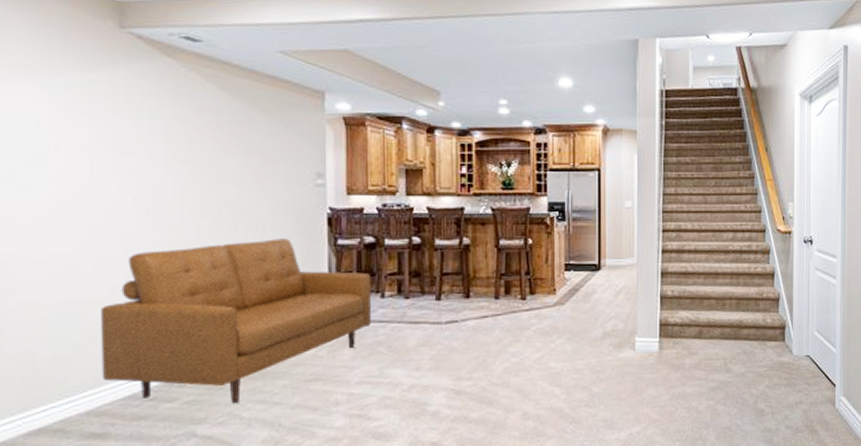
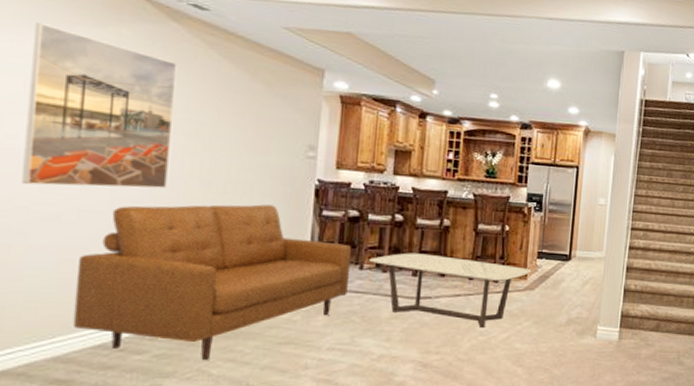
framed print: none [31,72,179,240] -> present [22,23,178,189]
coffee table: none [389,275,560,350] -> present [368,253,532,329]

